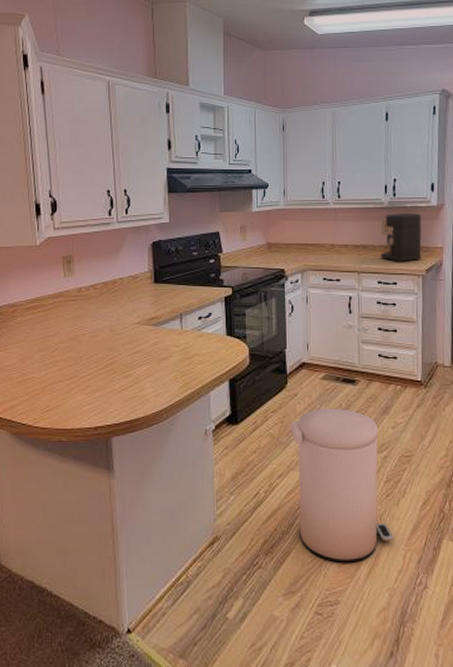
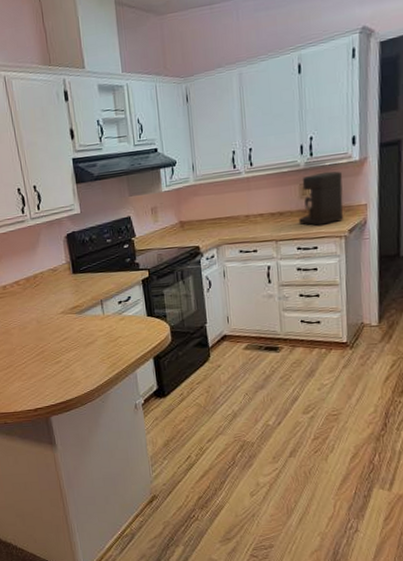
pedal bin: present [290,408,393,564] -> none [216,375,323,514]

